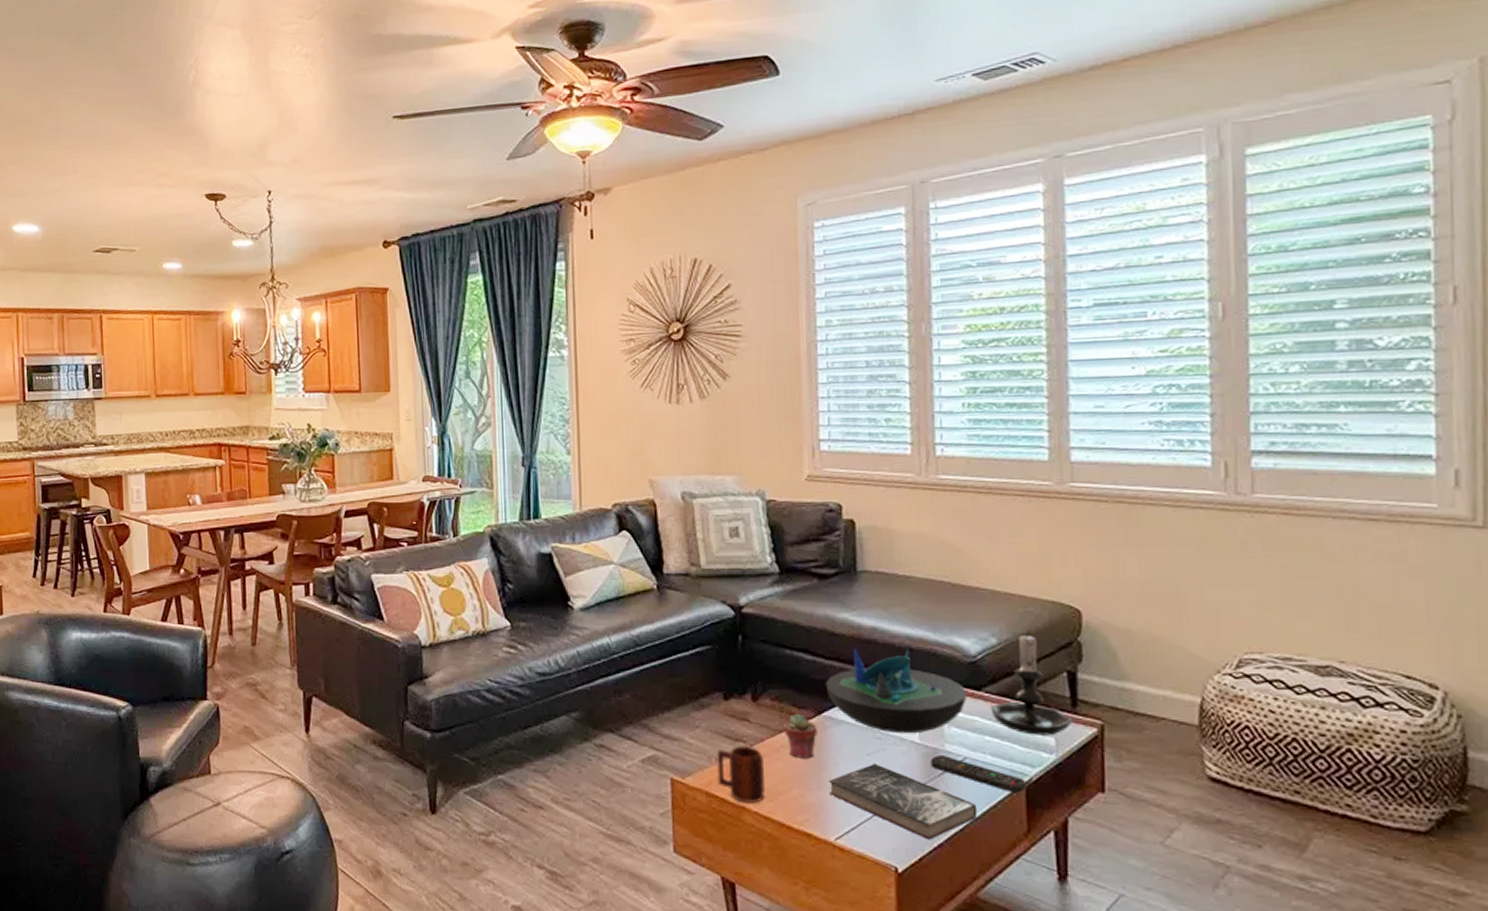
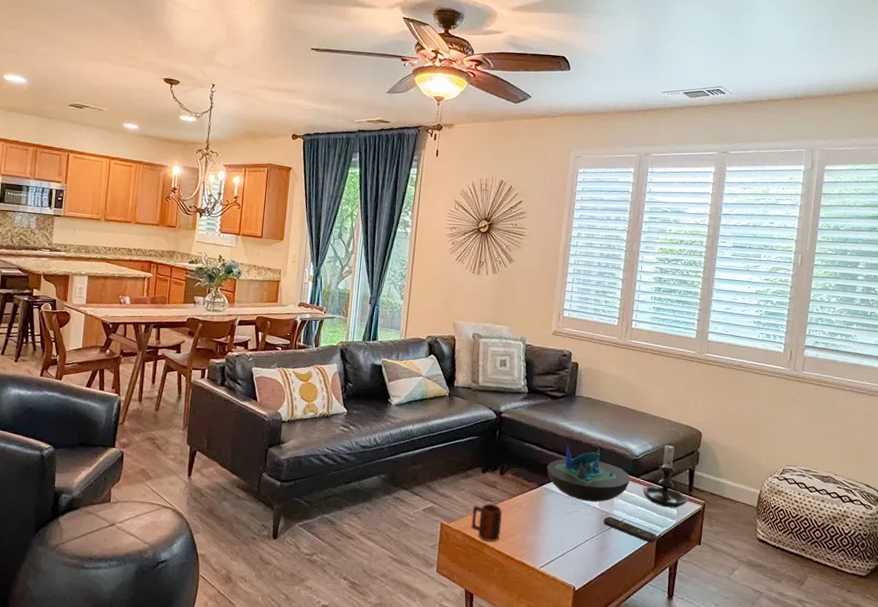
potted succulent: present [783,713,818,758] -> none [517,484,538,514]
book: present [828,763,978,840] -> none [539,520,627,570]

